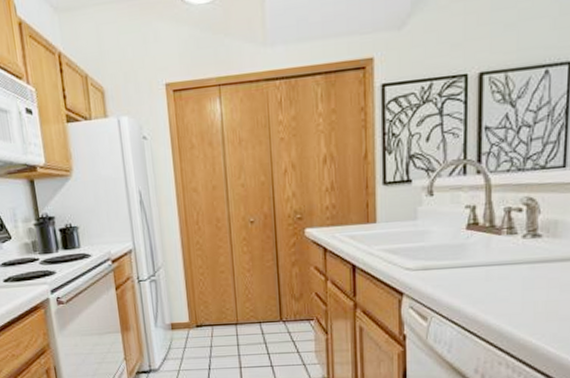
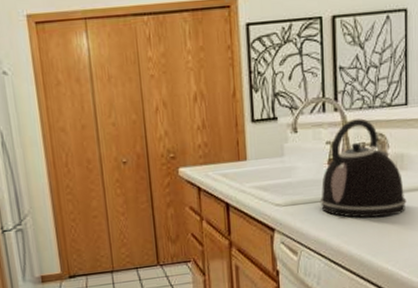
kettle: none [455,181,559,288] -> present [319,118,407,218]

